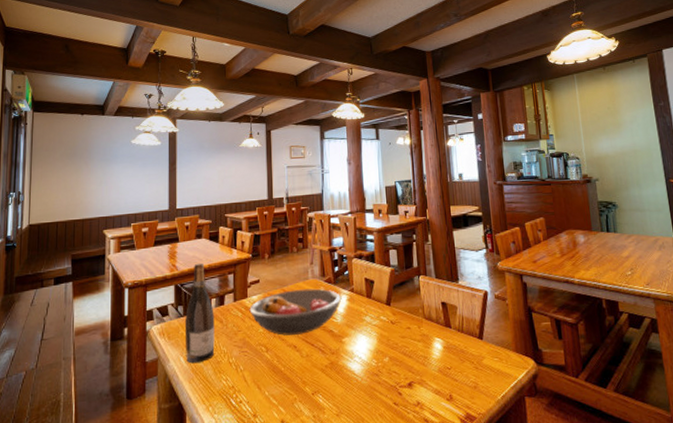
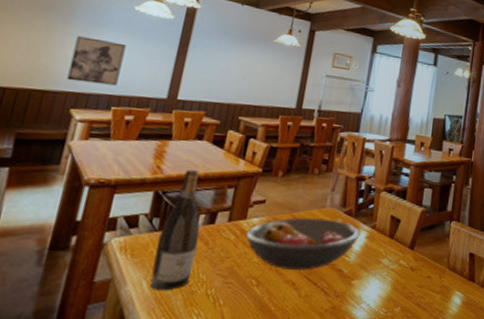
wall art: none [96,172,132,208] -> present [67,36,126,86]

